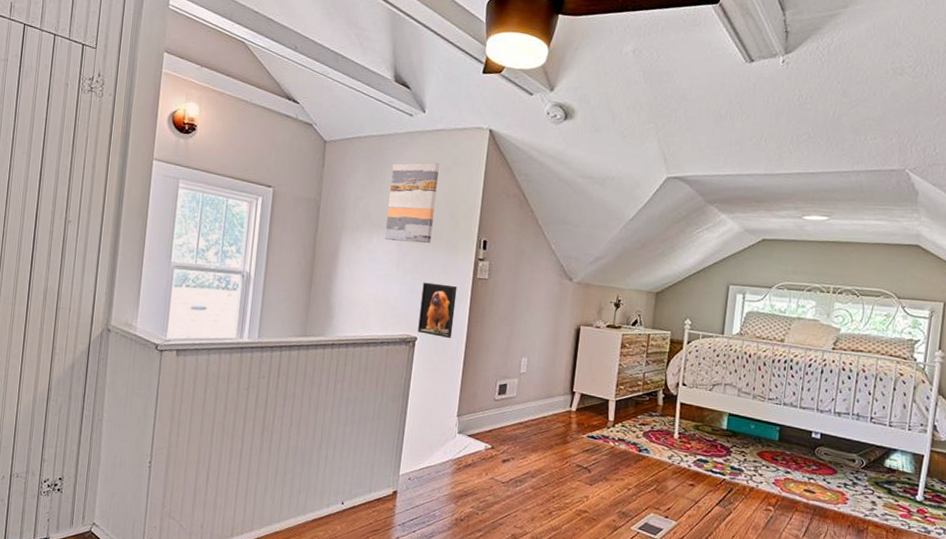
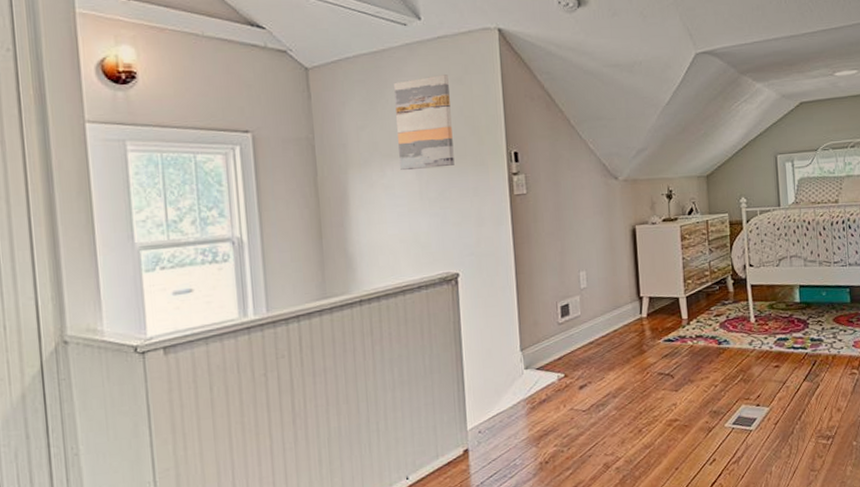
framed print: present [418,282,457,338] -> none [454,208,498,268]

